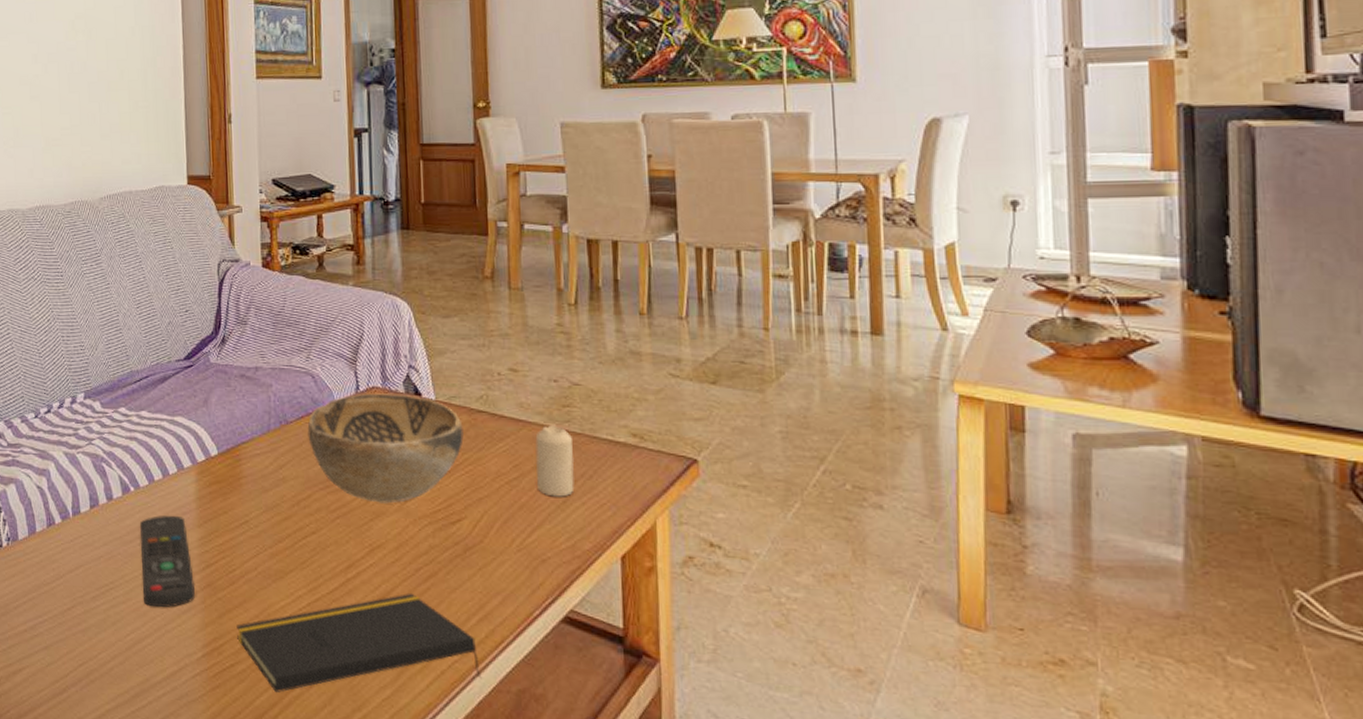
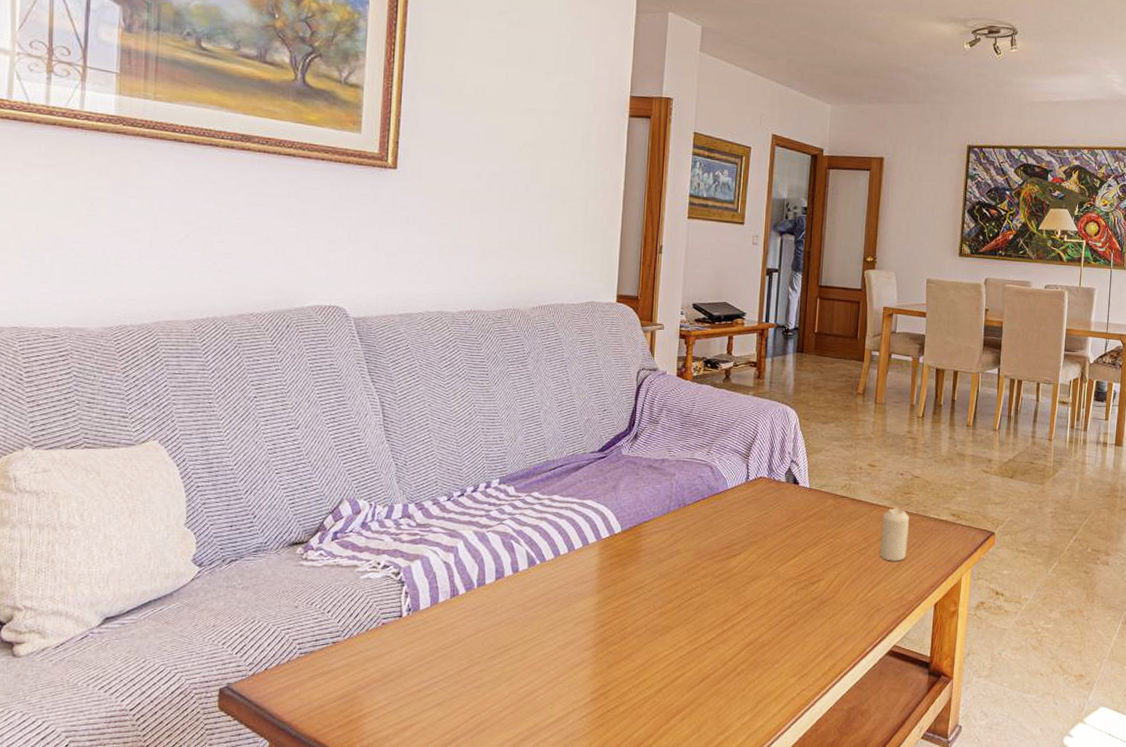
remote control: present [140,515,195,608] -> none [539,584,589,663]
notepad: present [237,593,482,692] -> none [623,639,822,725]
decorative bowl: present [307,393,464,504] -> none [702,482,829,570]

